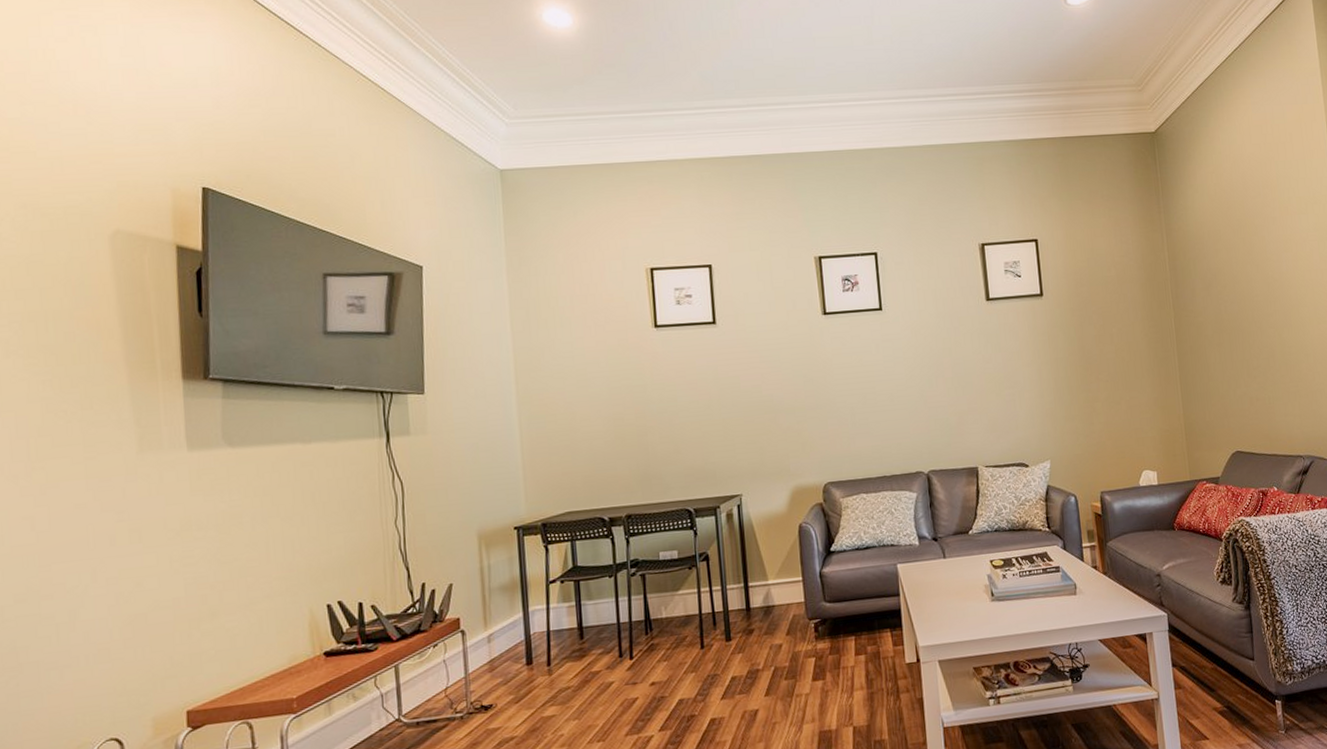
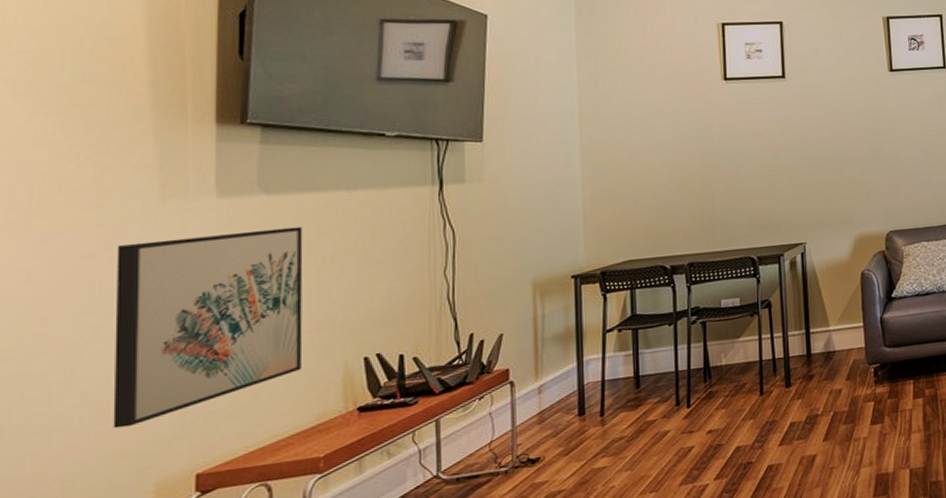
wall art: none [105,478,272,667] -> present [113,226,303,429]

